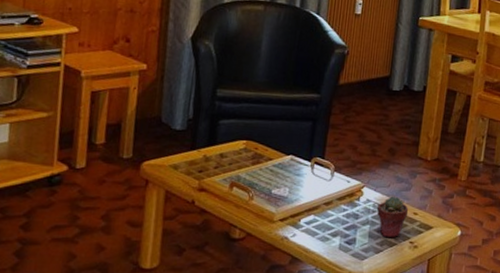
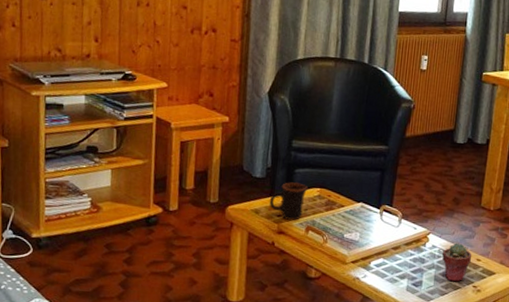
mug: none [189,134,234,176] -> present [269,182,309,220]

